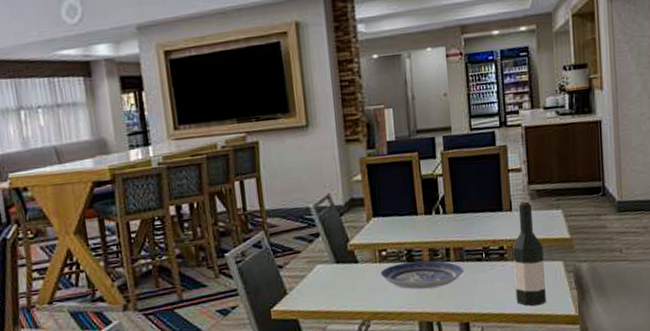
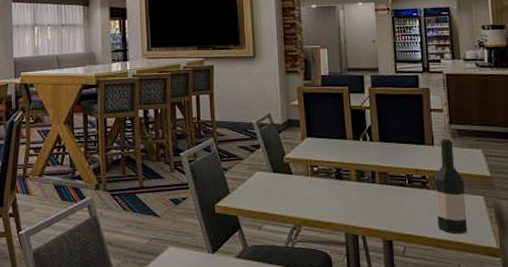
plate: present [381,260,465,290] -> none [312,179,389,205]

